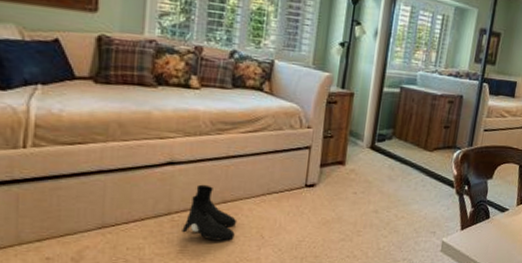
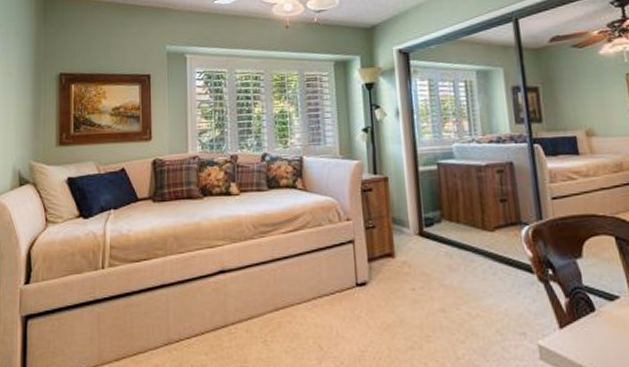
boots: present [182,184,237,241] -> none [239,291,292,354]

